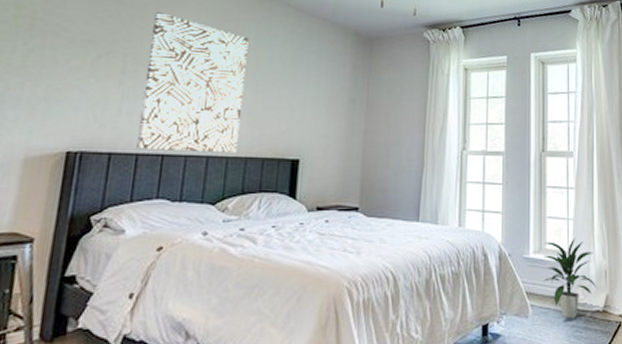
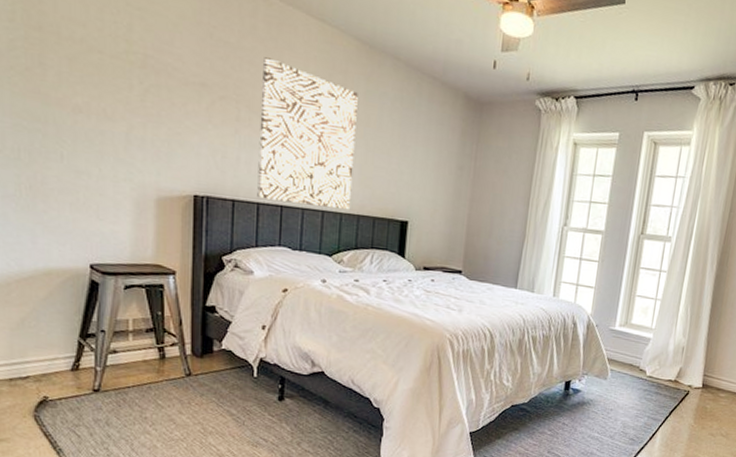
indoor plant: present [543,237,596,318] -> none [624,316,675,384]

